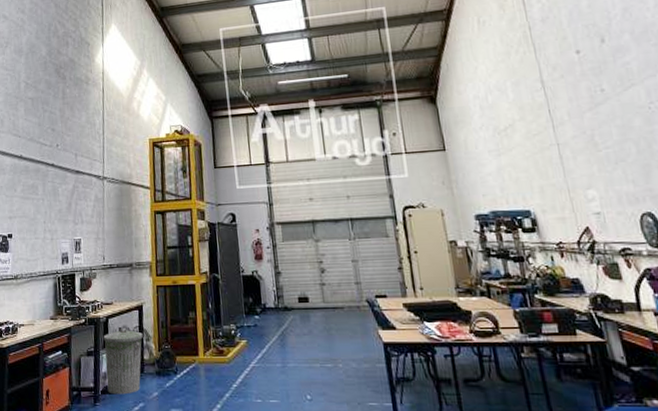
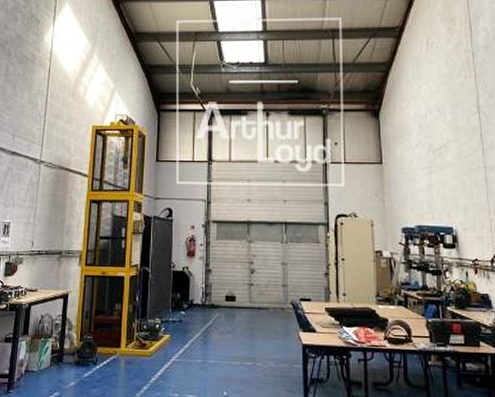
trash can: present [103,329,143,395] -> none [23,316,65,383]

